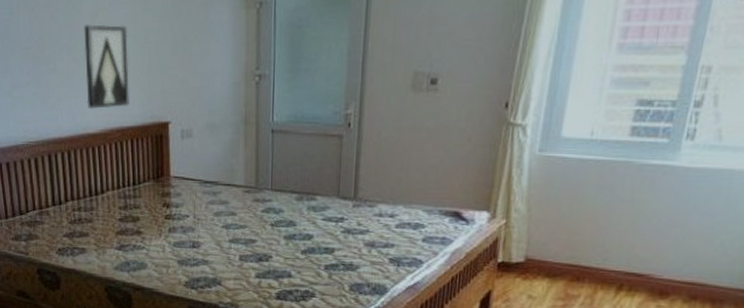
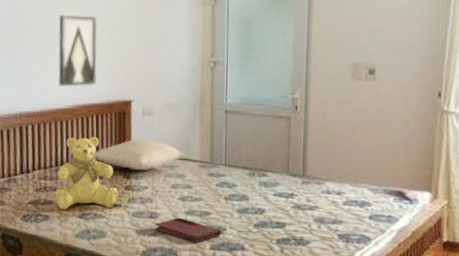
teddy bear: none [91,163,158,242] -> present [55,136,118,210]
pillow: none [130,164,228,199] -> present [94,138,185,171]
book: none [197,246,267,272] -> present [154,217,221,244]

